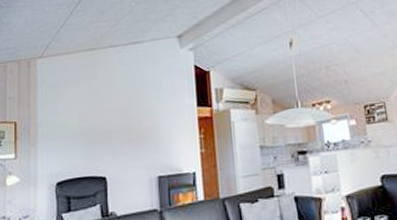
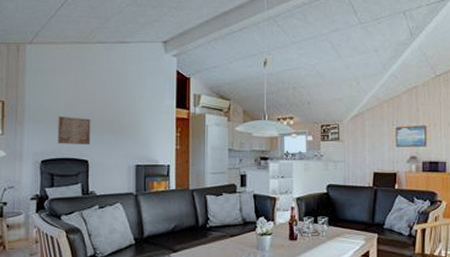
wall art: none [72,130,108,163] -> present [57,116,91,144]

